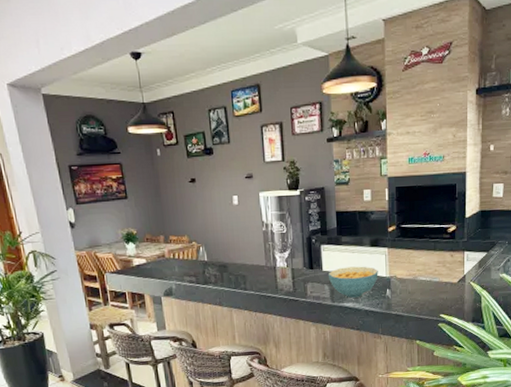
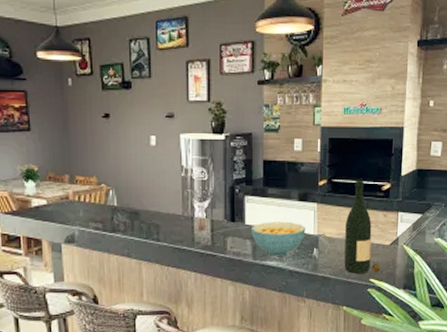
wine bottle: none [415,224,449,310] -> present [344,180,380,273]

